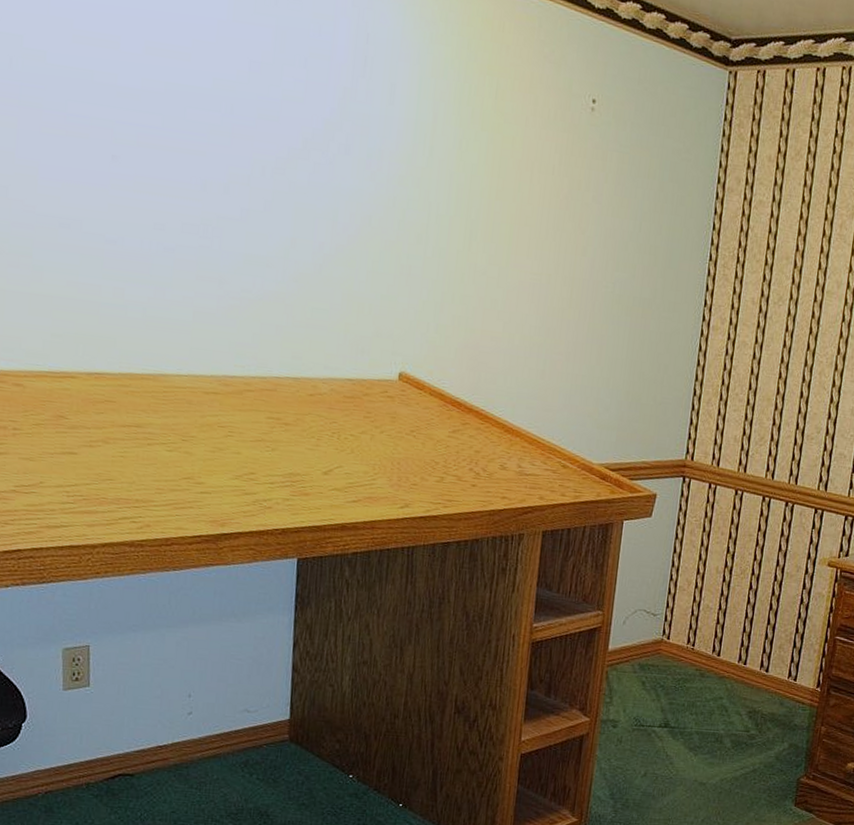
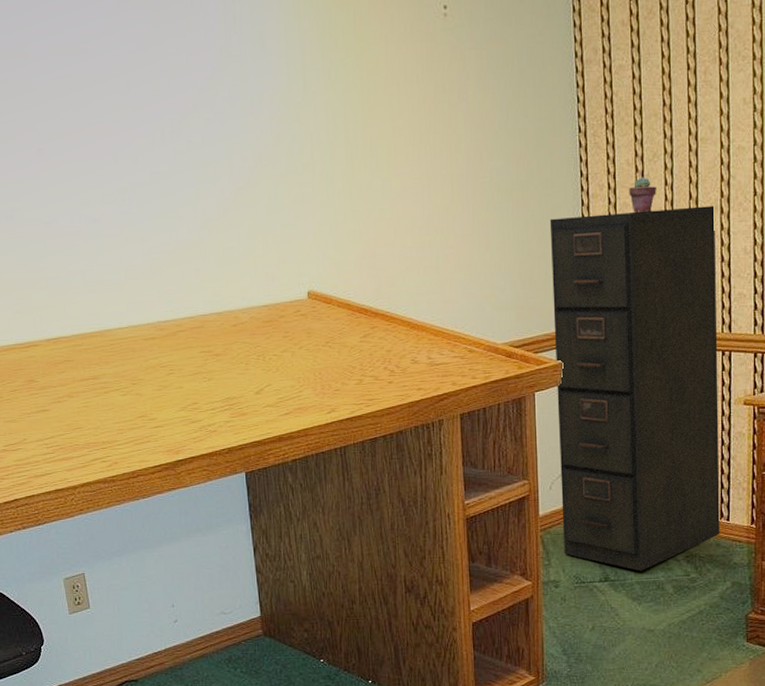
filing cabinet: none [628,343,829,722] -> present [549,206,720,571]
potted succulent: none [749,318,777,355] -> present [629,177,656,213]

